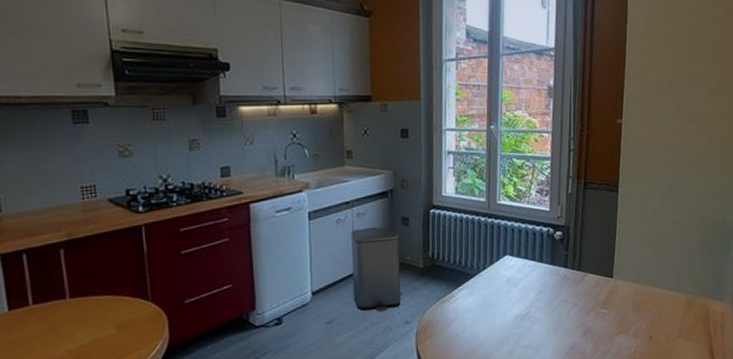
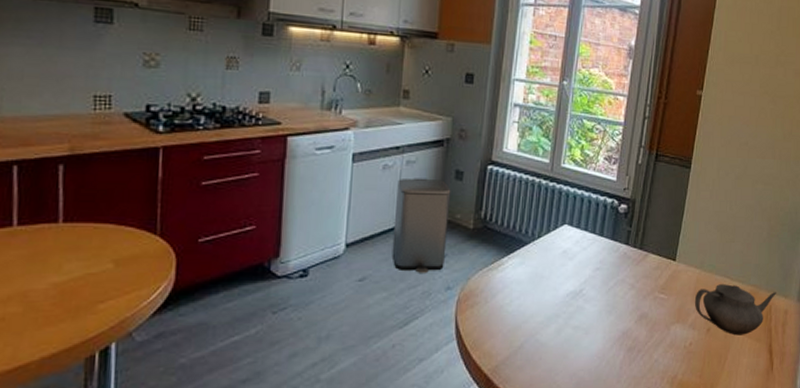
teapot: none [634,294,712,340] -> present [694,284,776,336]

